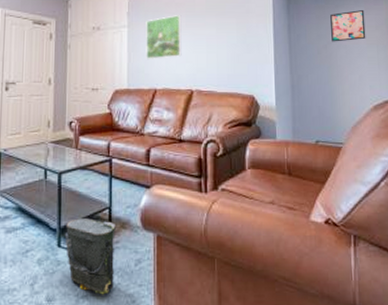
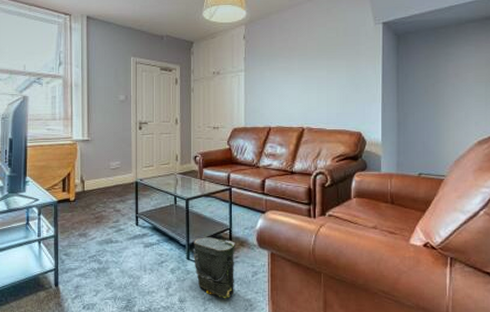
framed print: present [146,15,182,59] -> none [261,59,294,100]
wall art: present [330,10,366,42] -> none [440,49,475,81]

